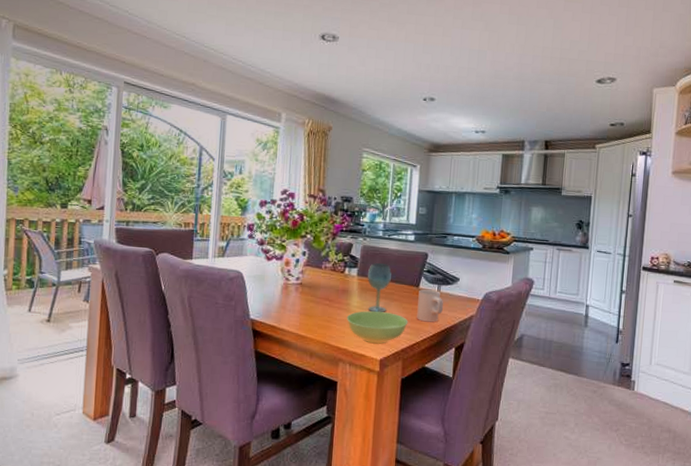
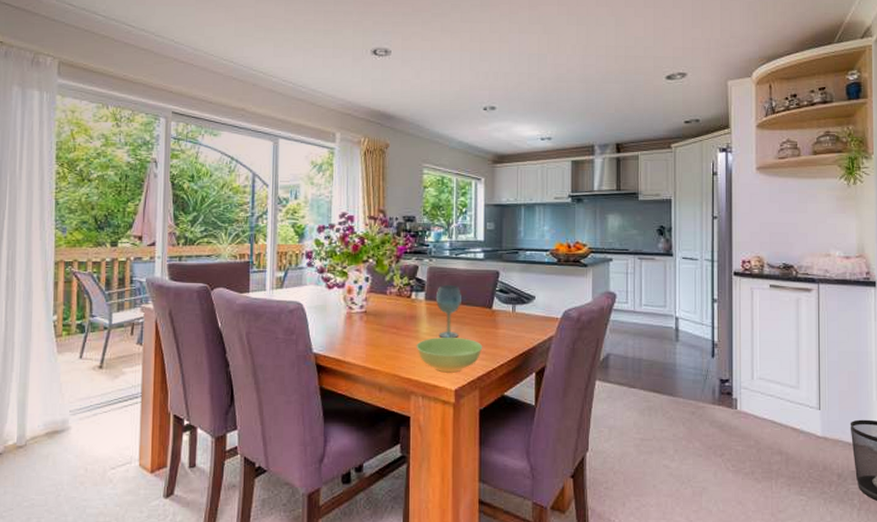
cup: present [417,289,444,323] -> none [492,311,520,346]

